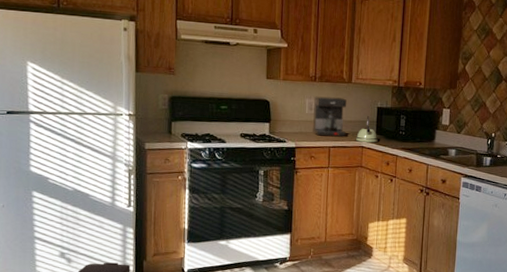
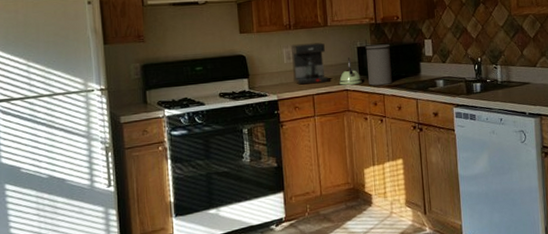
canister: none [384,106,410,147] -> present [365,44,392,86]

